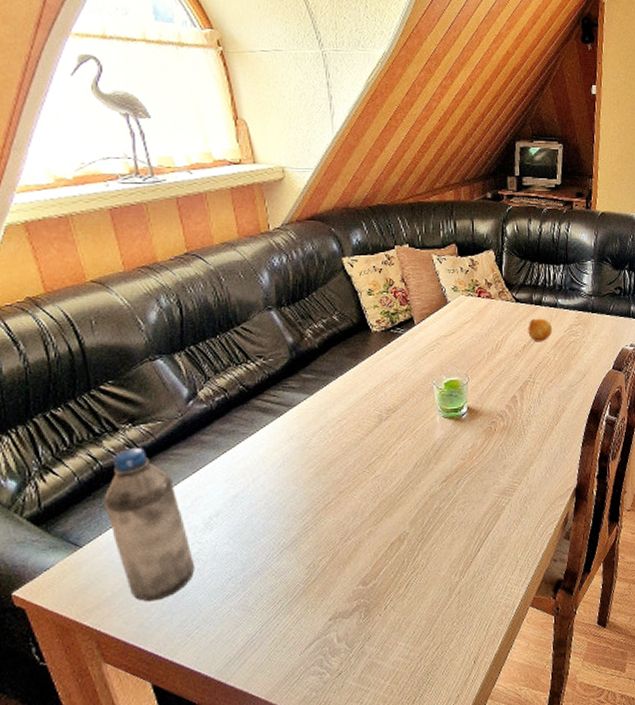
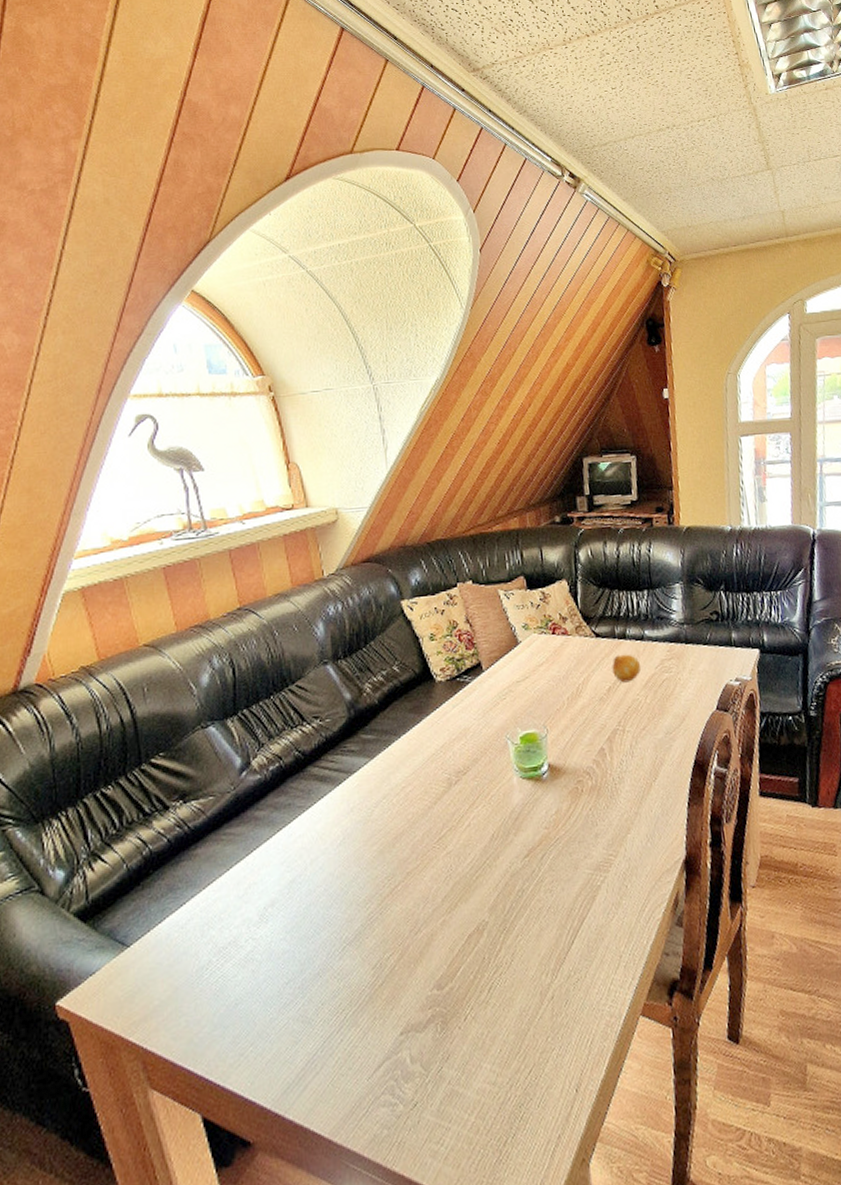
water bottle: present [103,447,195,602] -> none [153,827,249,1013]

